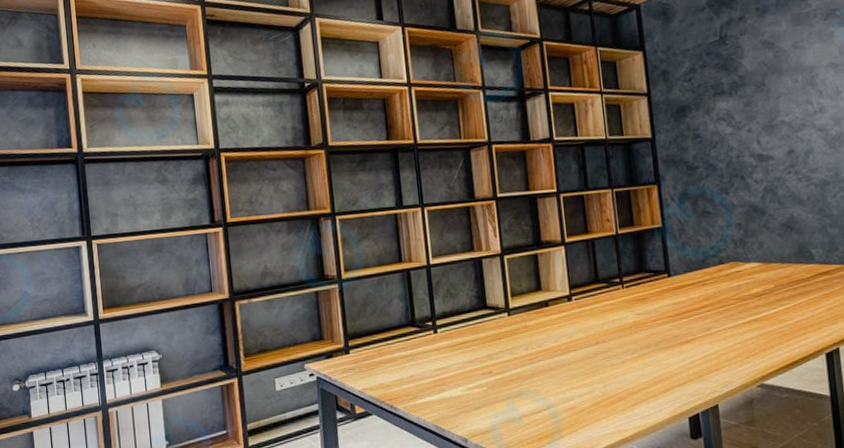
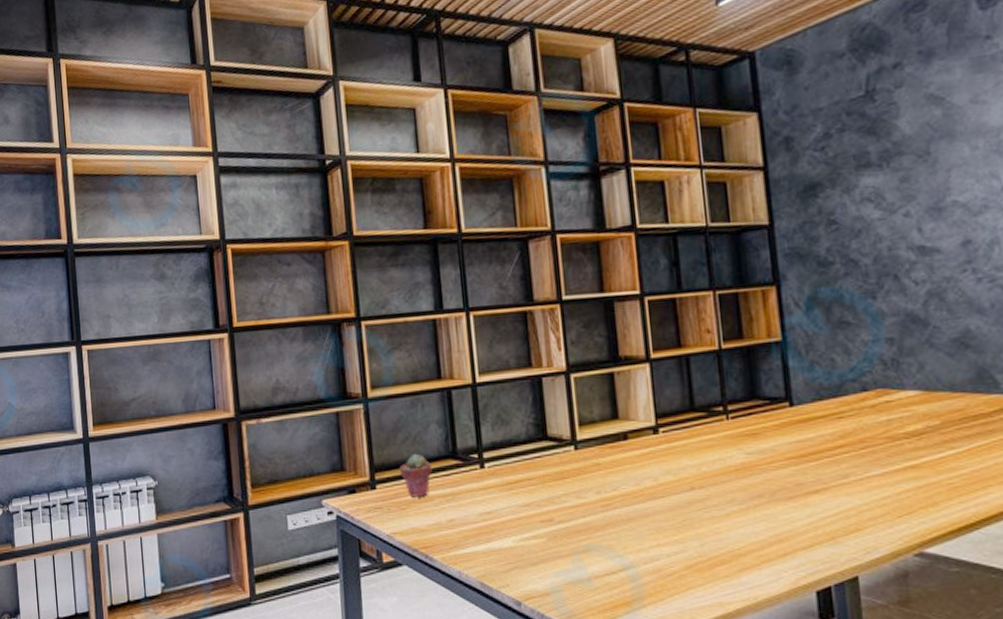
potted succulent: none [368,323,395,359] -> present [399,453,432,497]

